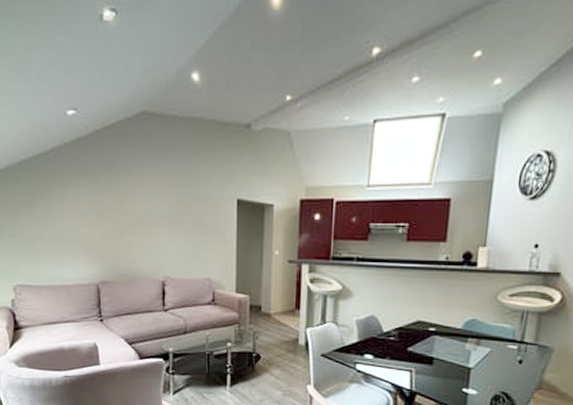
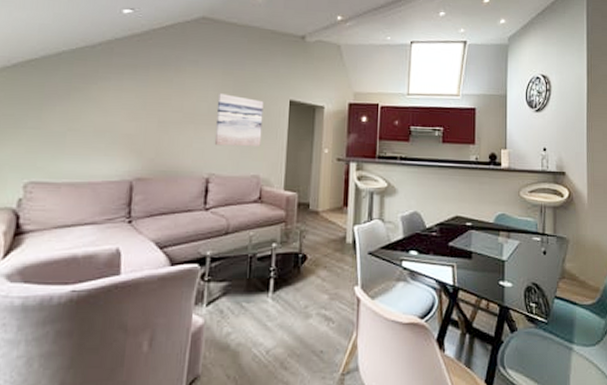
wall art: none [165,195,211,250] -> present [214,93,264,147]

